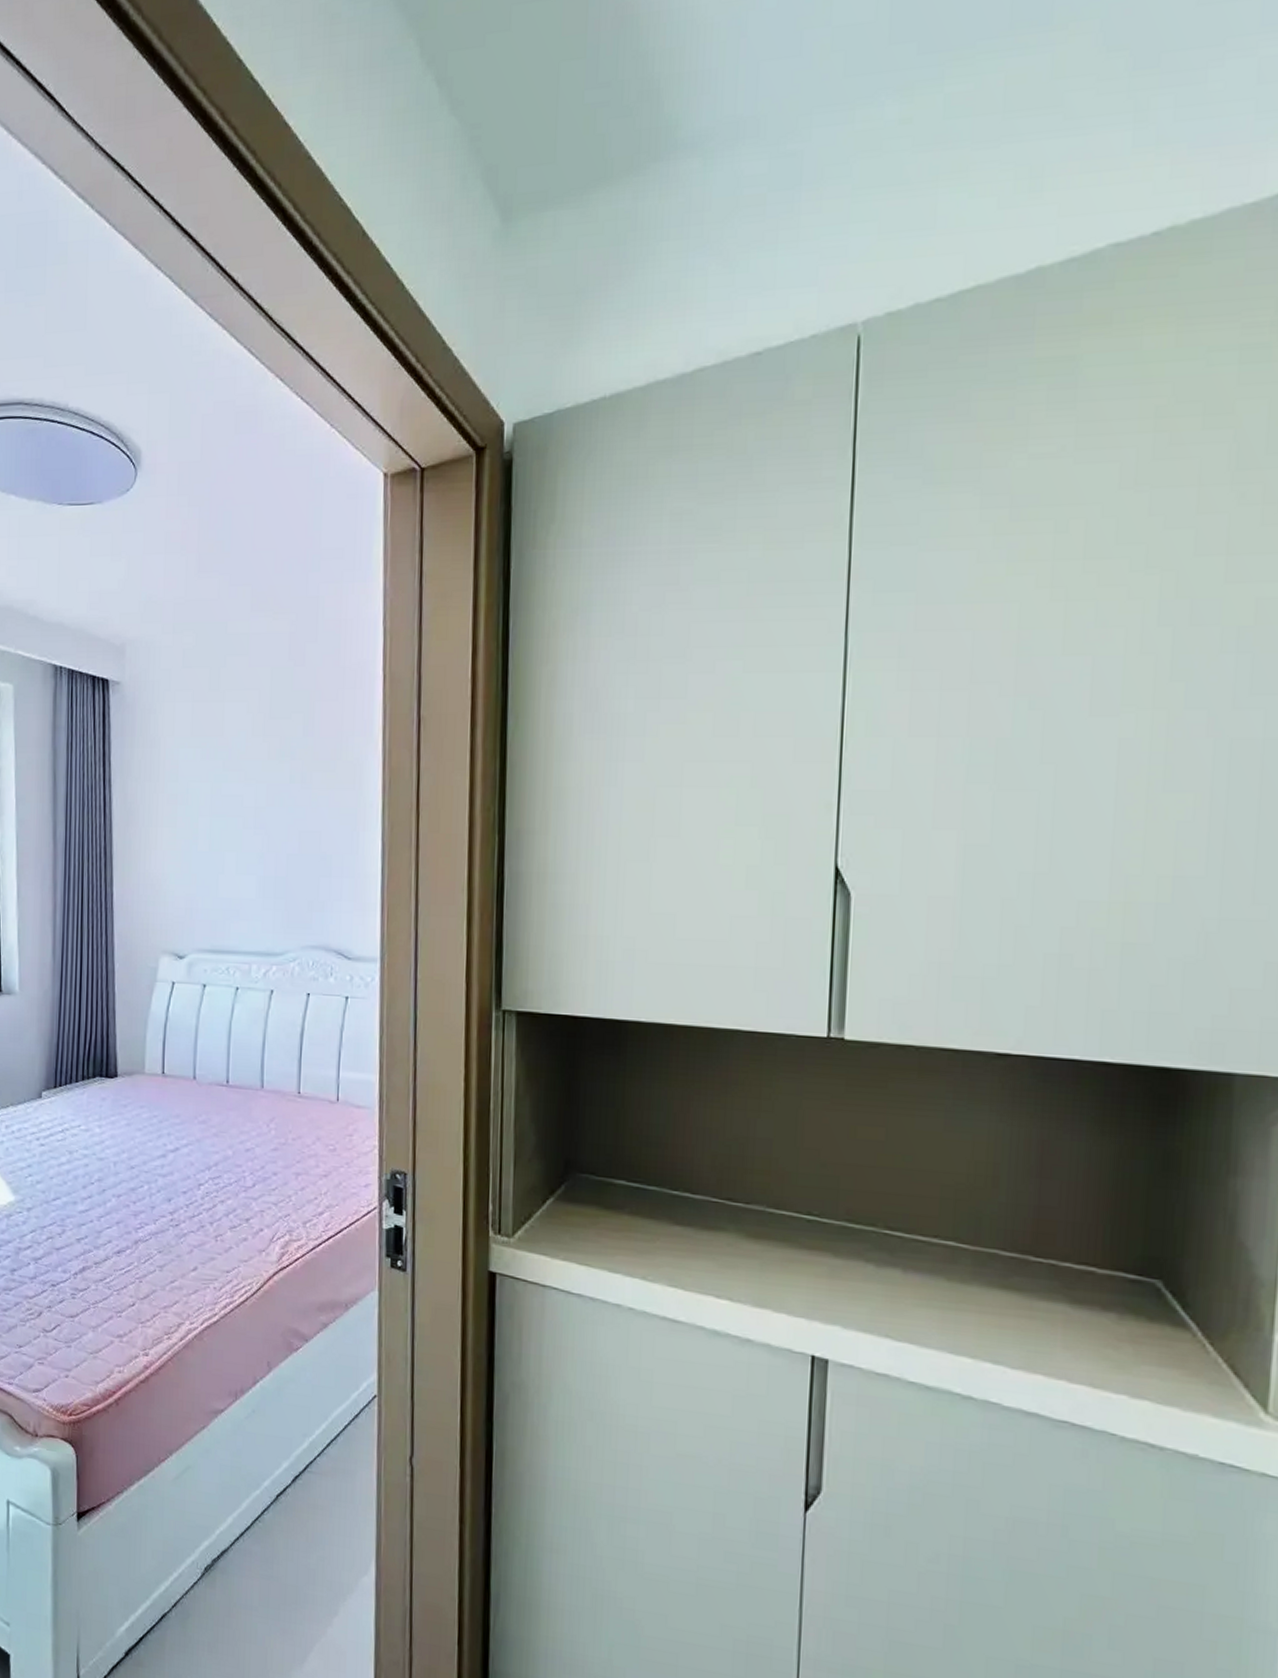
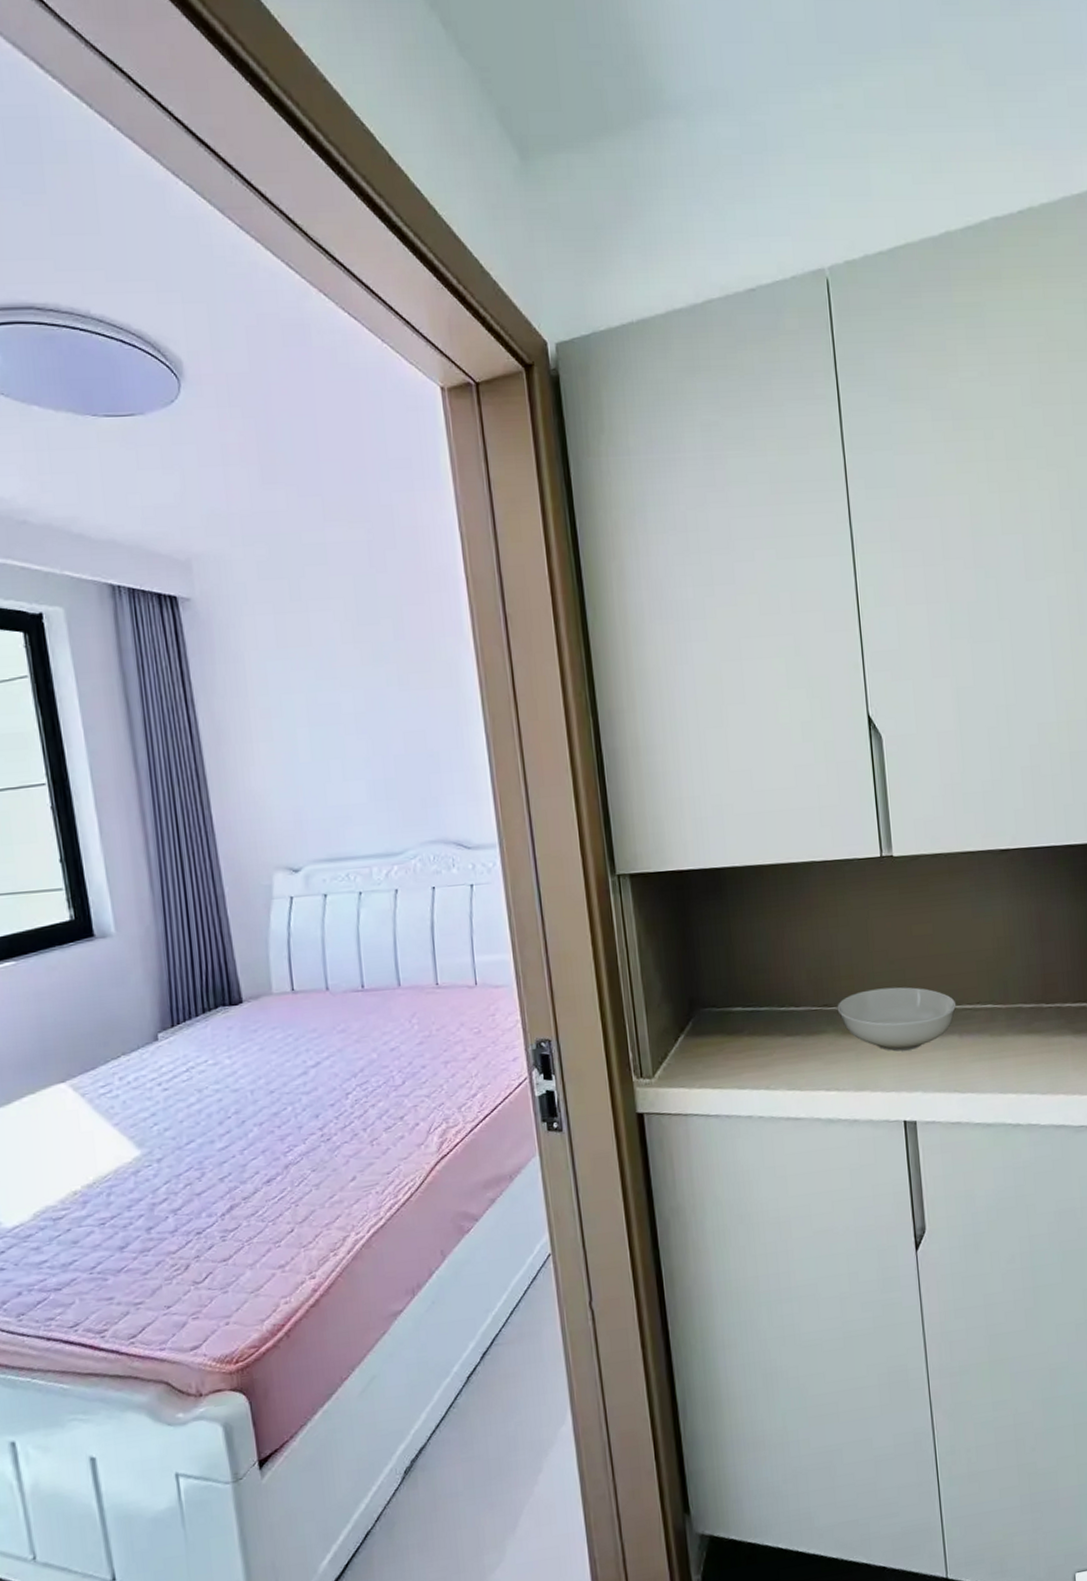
bowl: none [744,1192,905,1274] -> present [837,987,957,1052]

